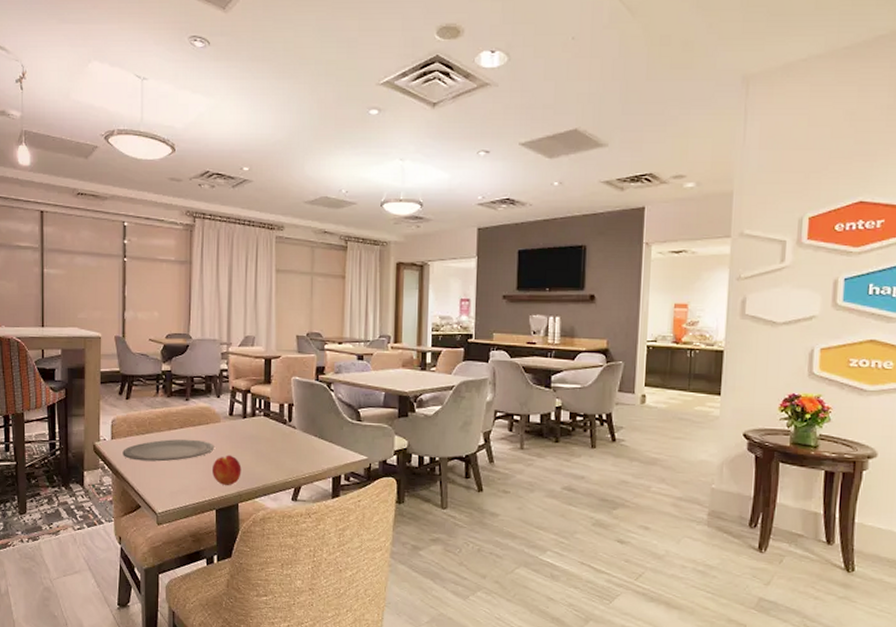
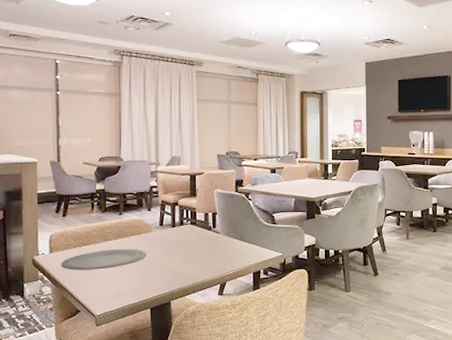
peach: present [211,455,242,485] -> none [145,260,173,286]

